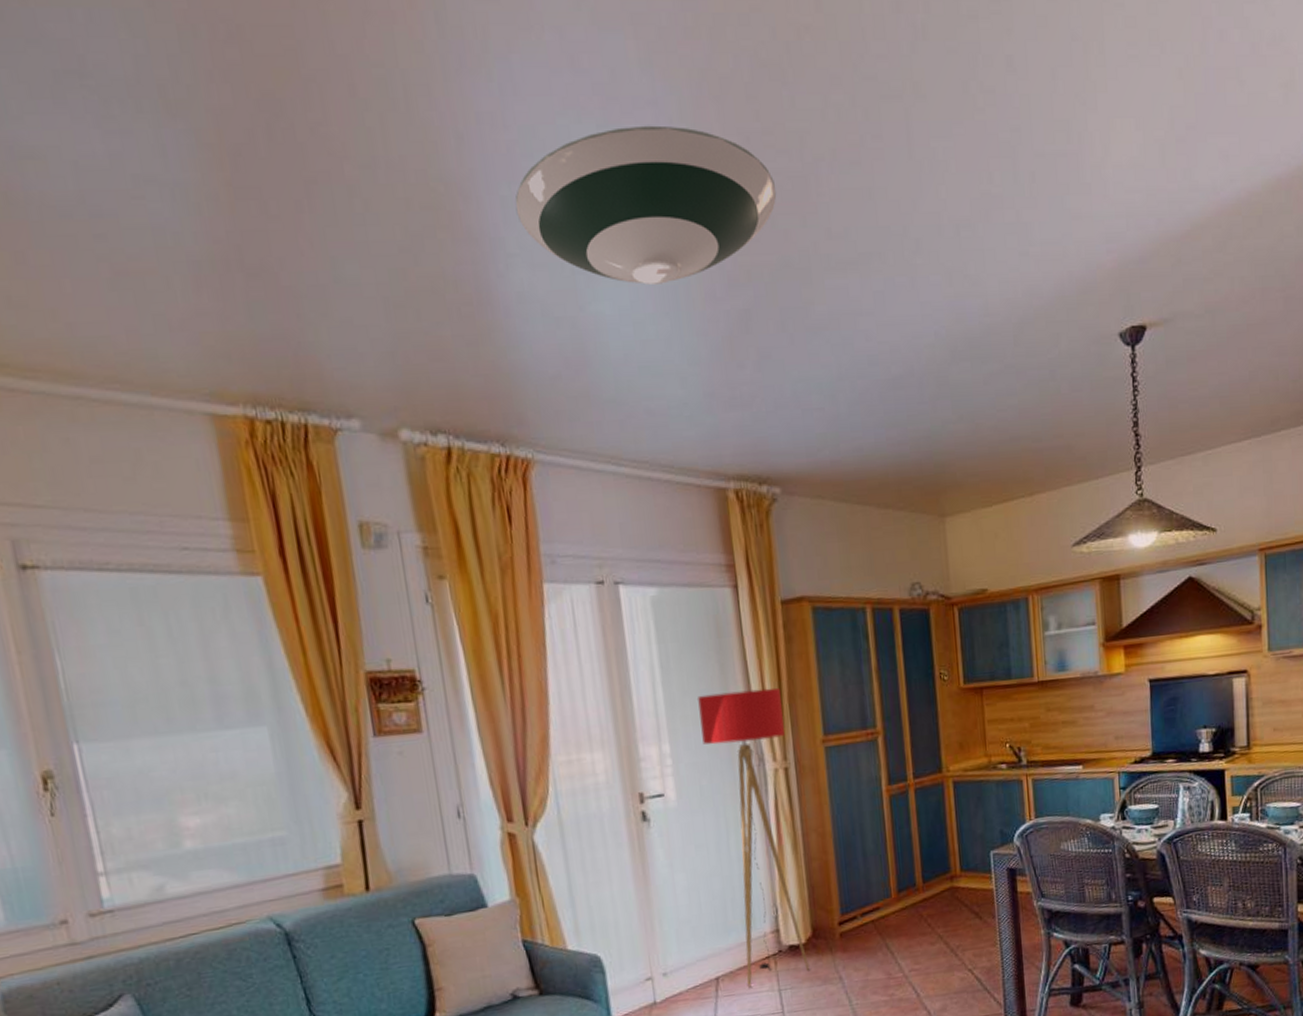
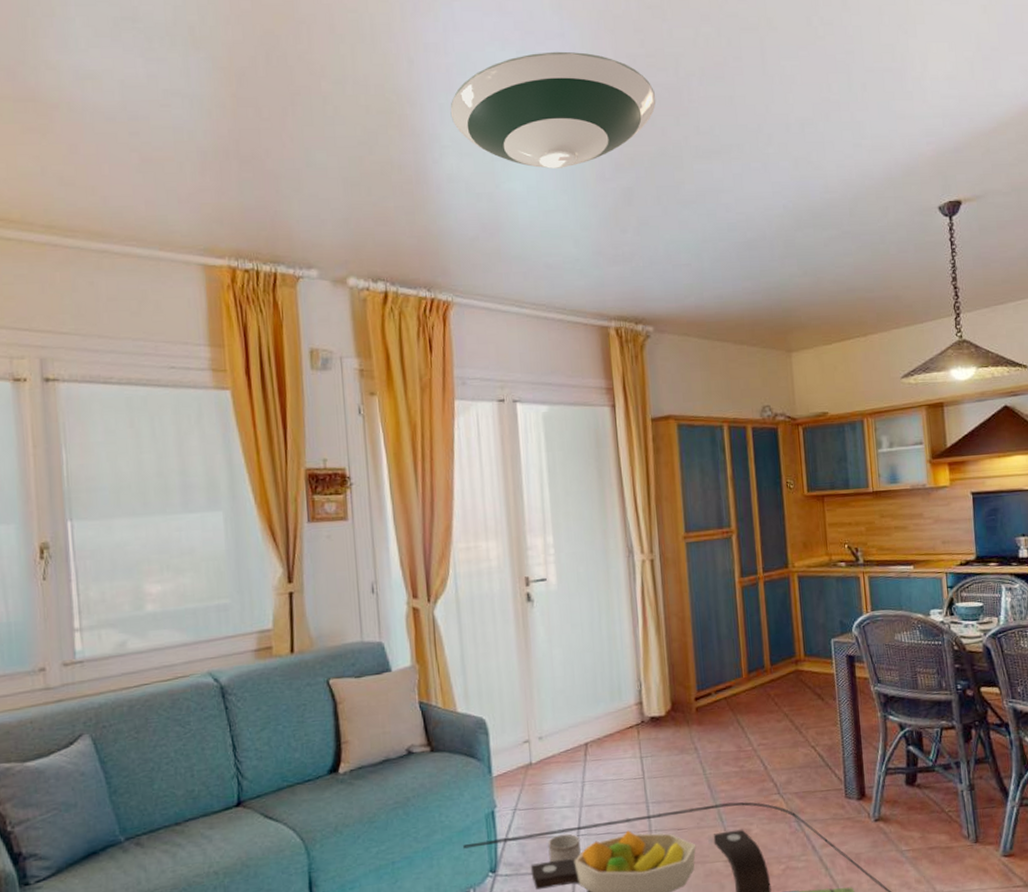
floor lamp: present [696,687,809,988] -> none [577,490,668,754]

